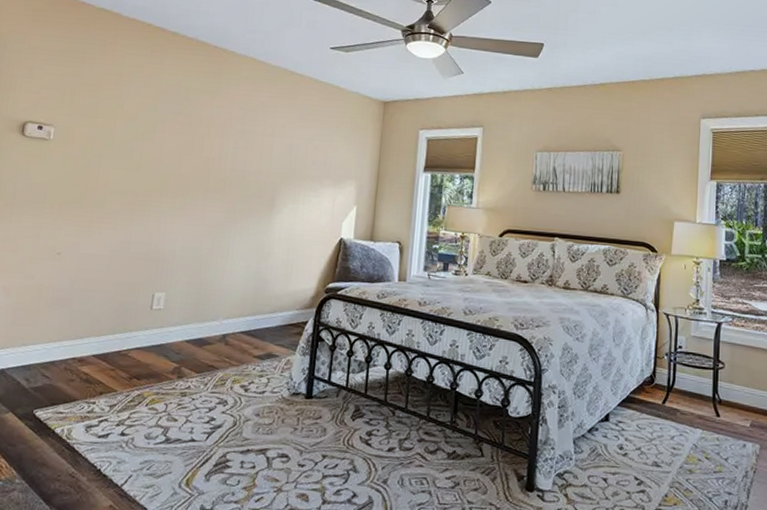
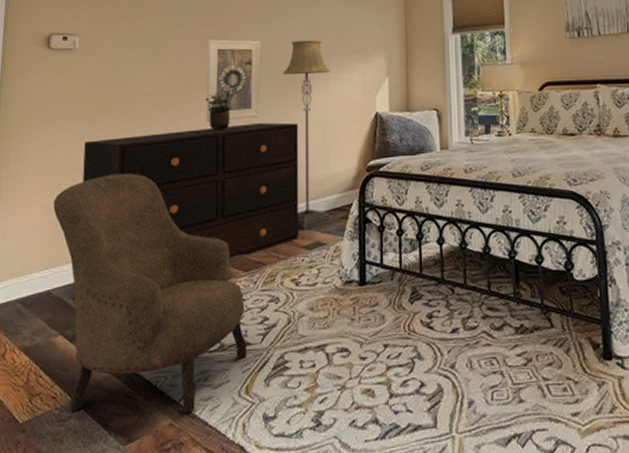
armchair: none [13,266,194,498] -> present [53,174,247,414]
dresser: none [45,231,264,358] -> present [83,122,299,257]
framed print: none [174,147,235,229] -> present [206,39,261,122]
potted plant: none [175,193,209,237] -> present [205,83,238,131]
floor lamp: none [252,159,301,341] -> present [282,40,332,230]

